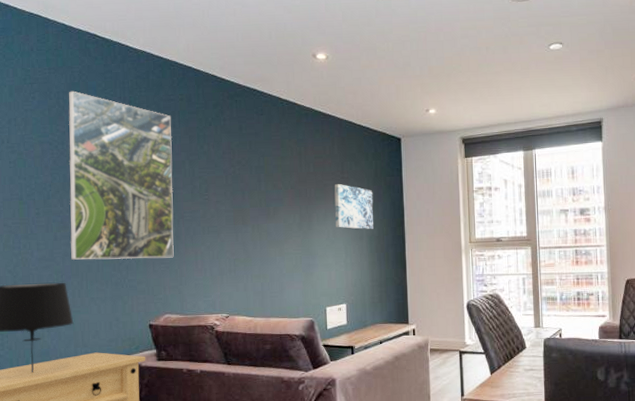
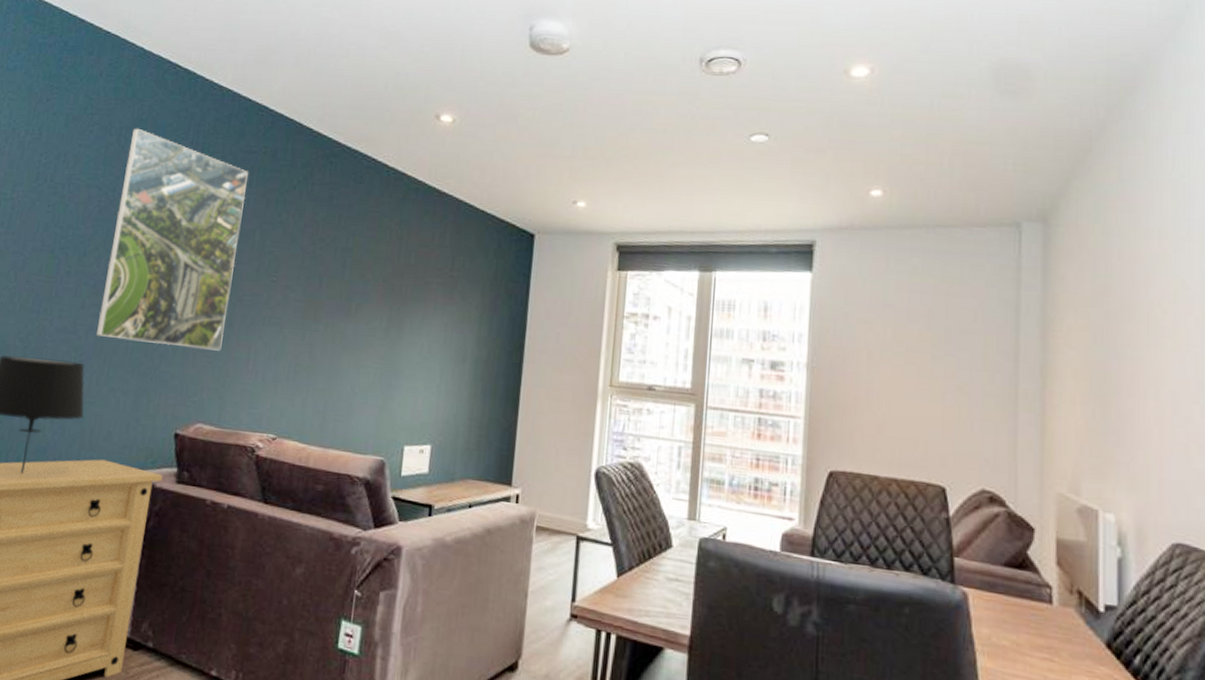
wall art: present [334,184,374,229] -> none [433,284,489,349]

